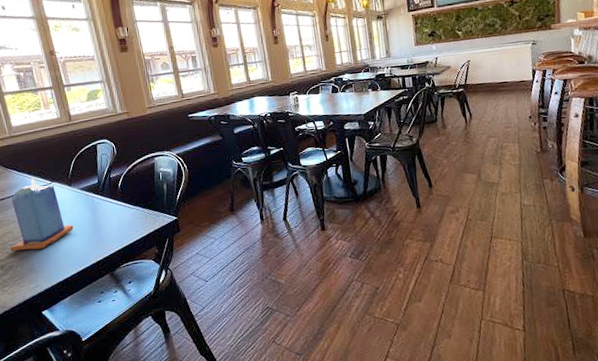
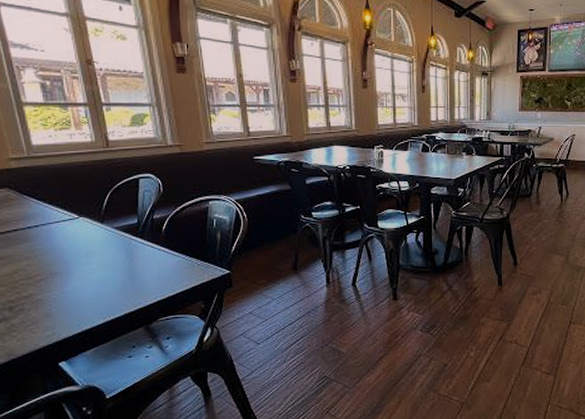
candle: present [10,178,74,252] -> none [22,210,103,292]

